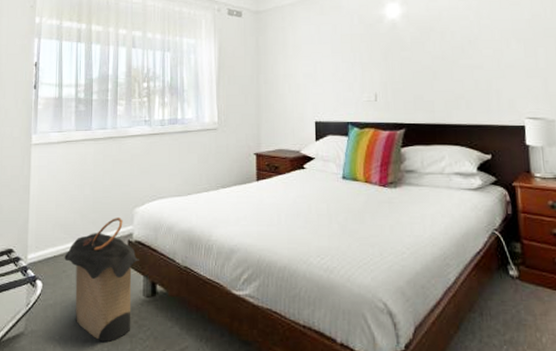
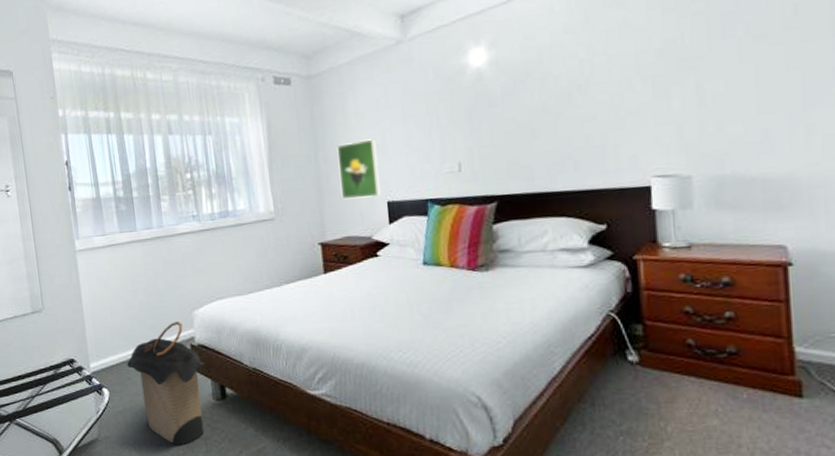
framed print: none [276,67,310,118] -> present [336,138,381,200]

